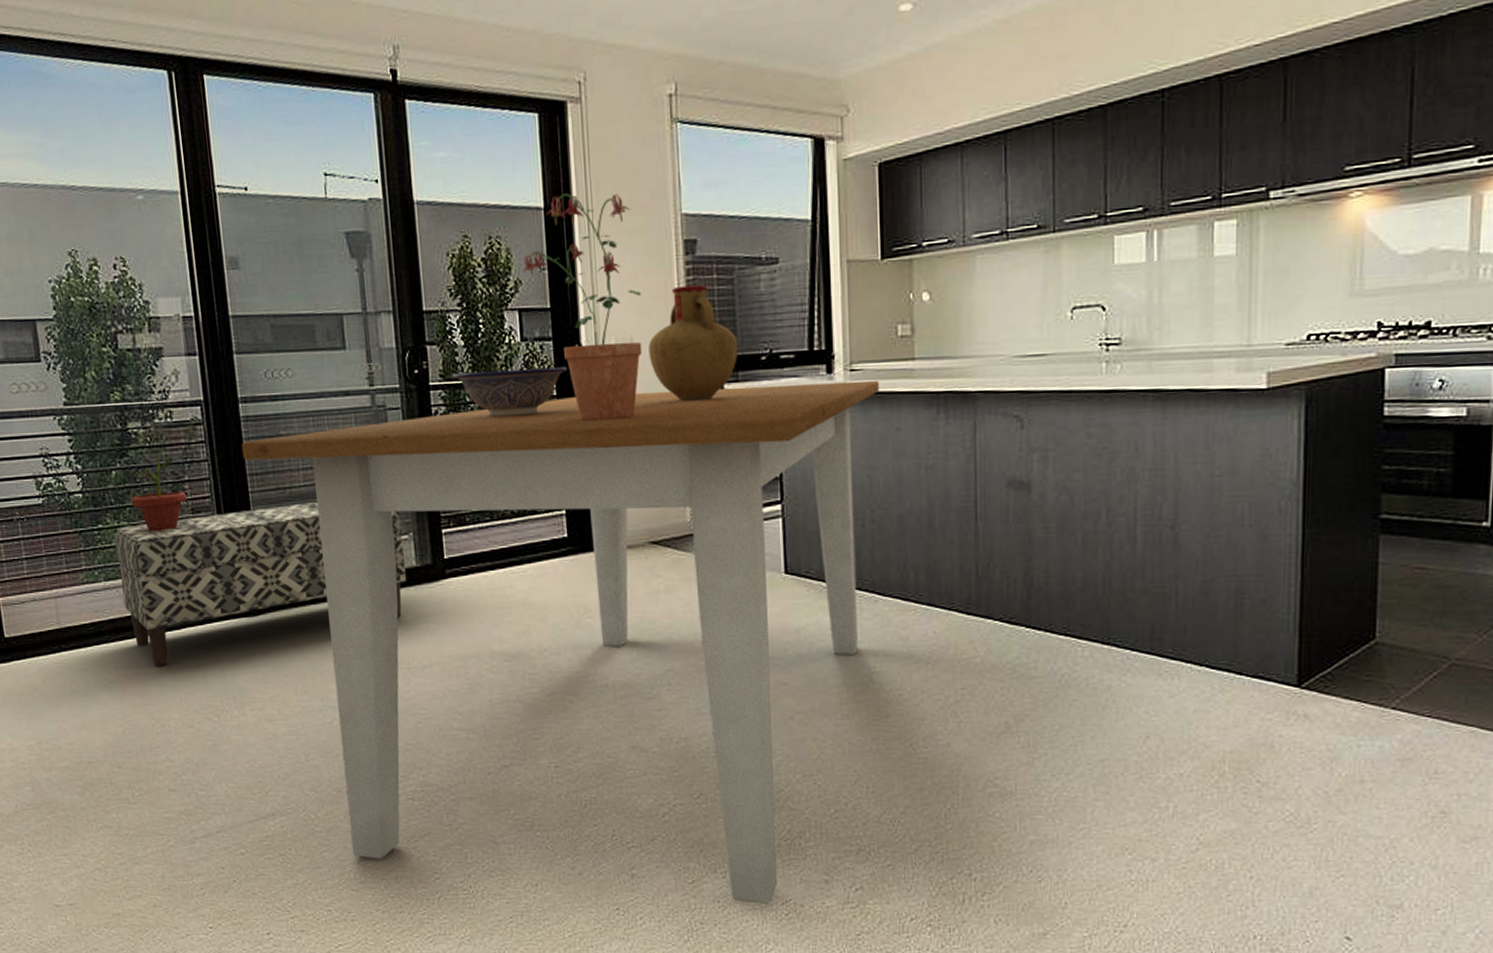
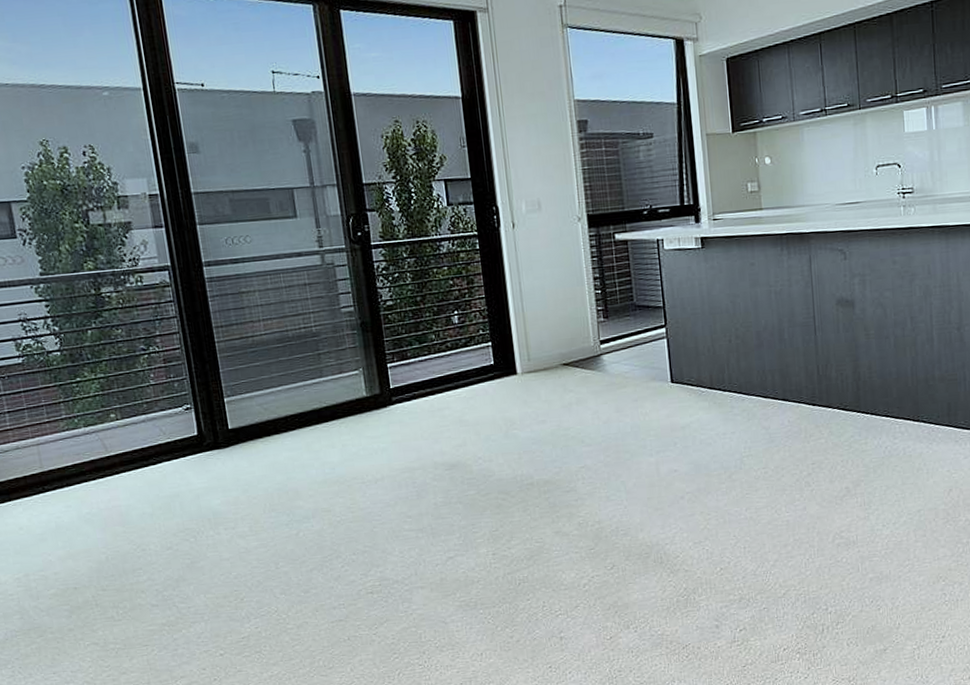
bench: present [115,501,406,668] -> none [93,346,358,500]
potted plant: present [131,450,188,532] -> none [107,310,160,381]
table: present [241,380,879,904] -> none [206,226,736,650]
decorative bowl: present [451,366,567,417] -> none [390,225,487,269]
potted plant: present [523,193,647,421] -> none [446,85,550,268]
vase: present [648,284,739,401] -> none [553,156,625,249]

